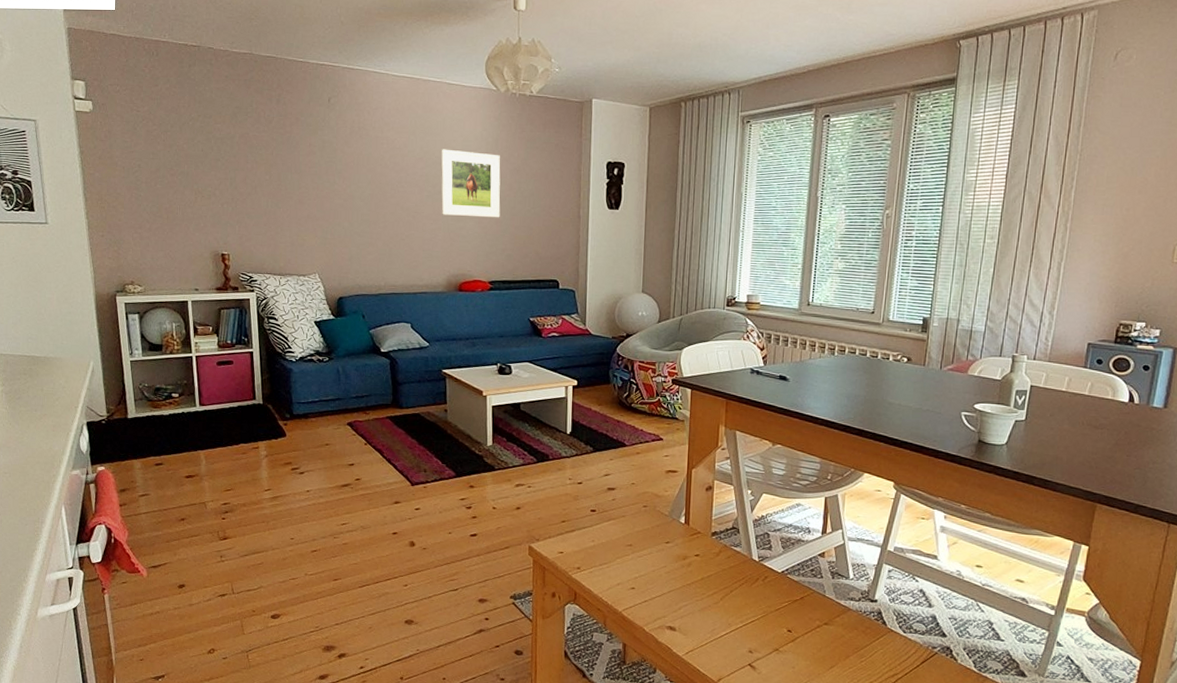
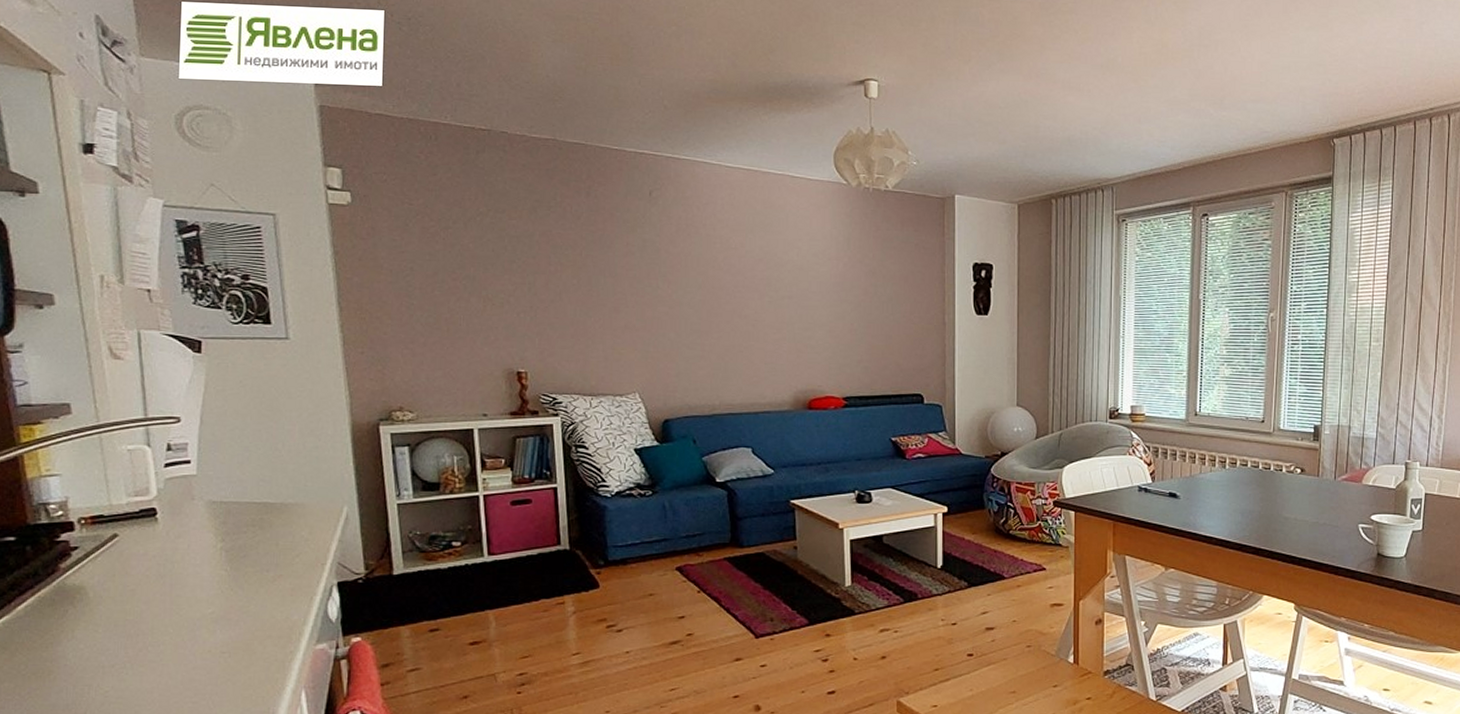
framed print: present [441,149,501,218] -> none [784,249,855,326]

